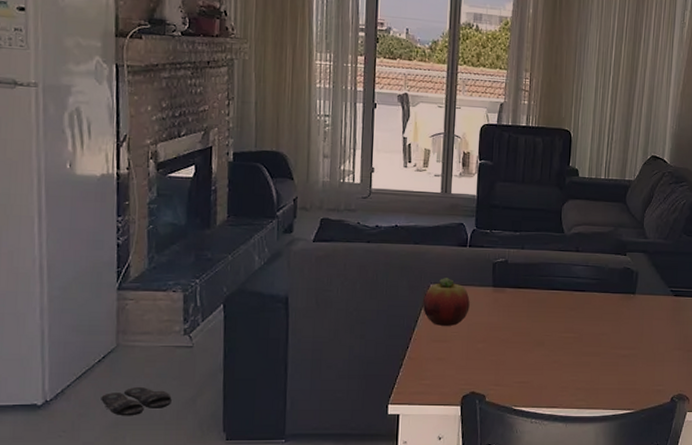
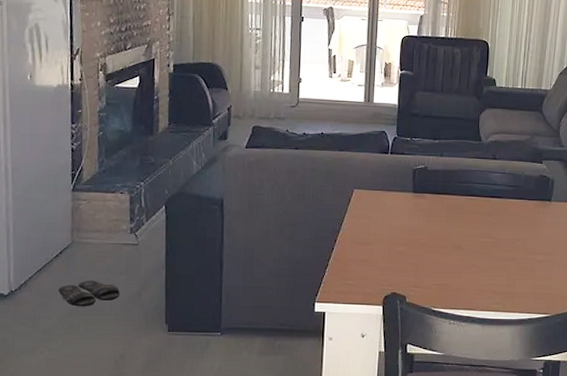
fruit: present [423,277,470,326] -> none [347,182,391,229]

